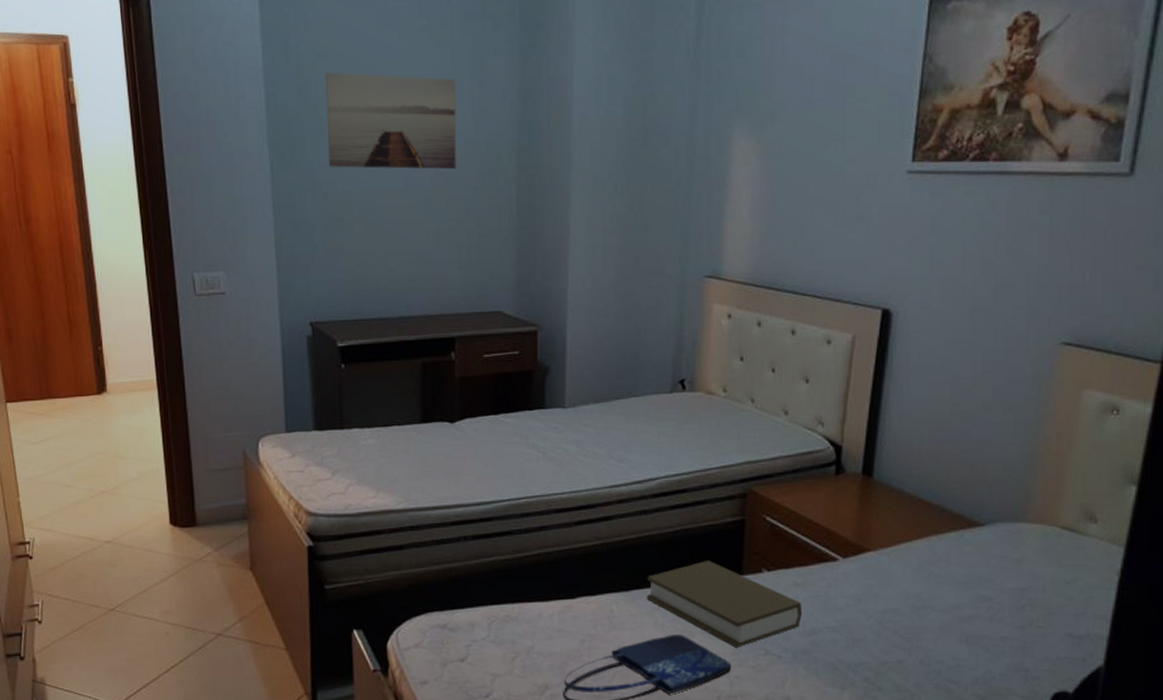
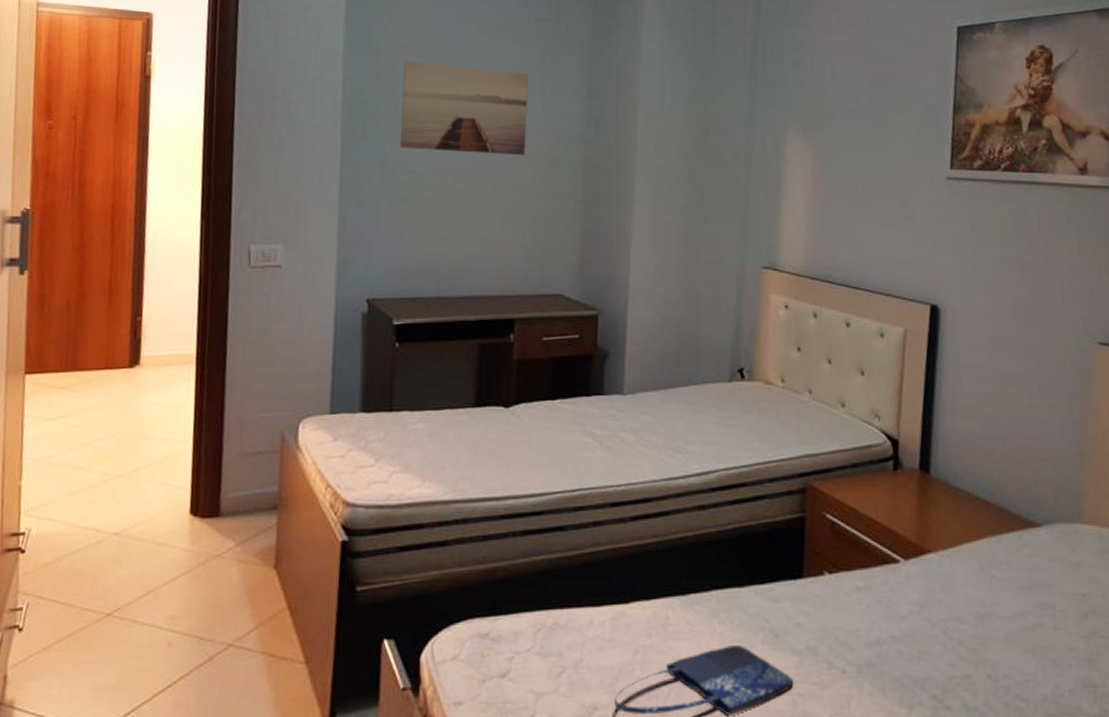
book: present [646,560,802,647] -> none [703,560,865,660]

